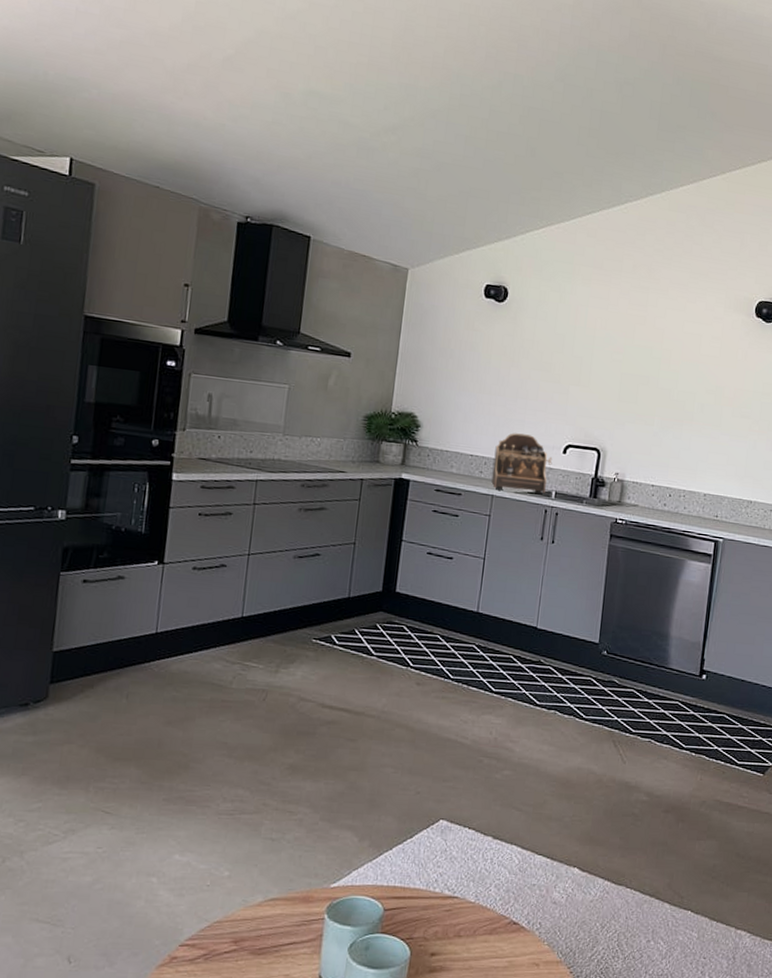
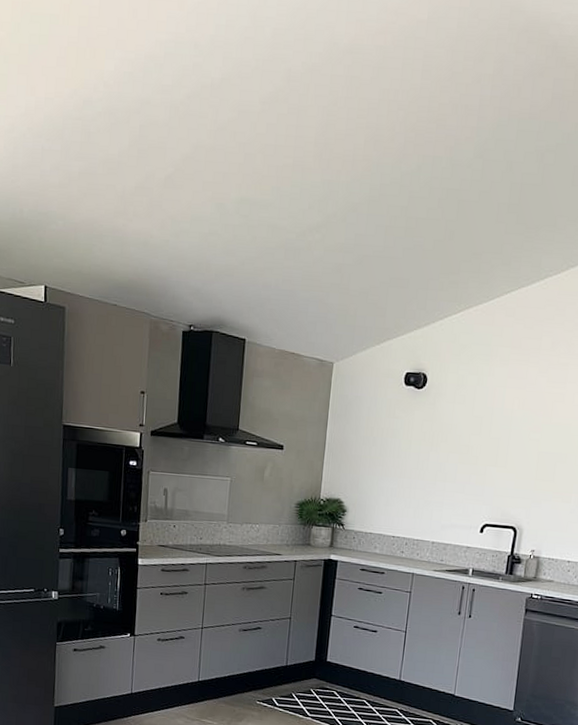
spice rack: present [491,433,553,495] -> none [412,514,470,572]

